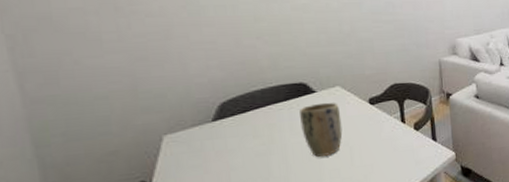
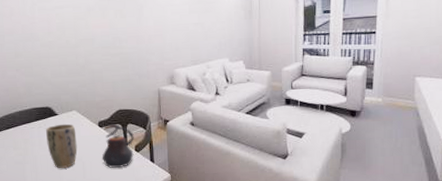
teapot: none [374,99,413,151] -> present [102,123,134,168]

